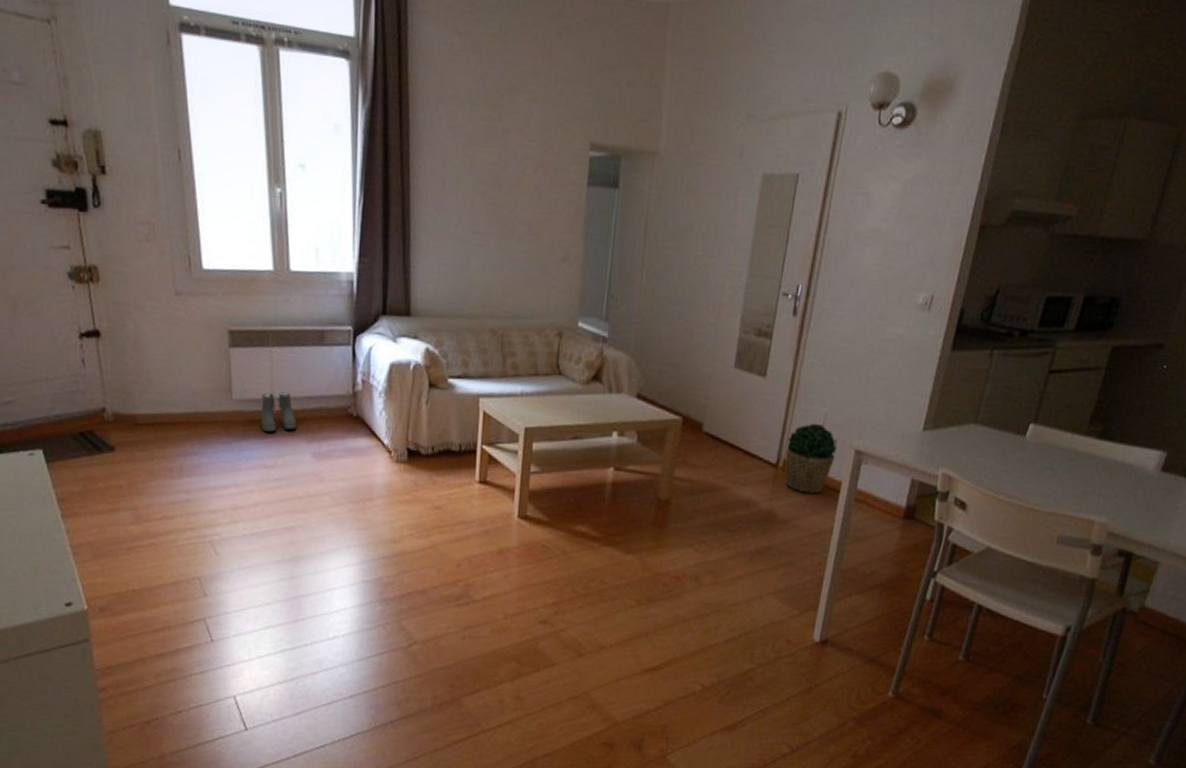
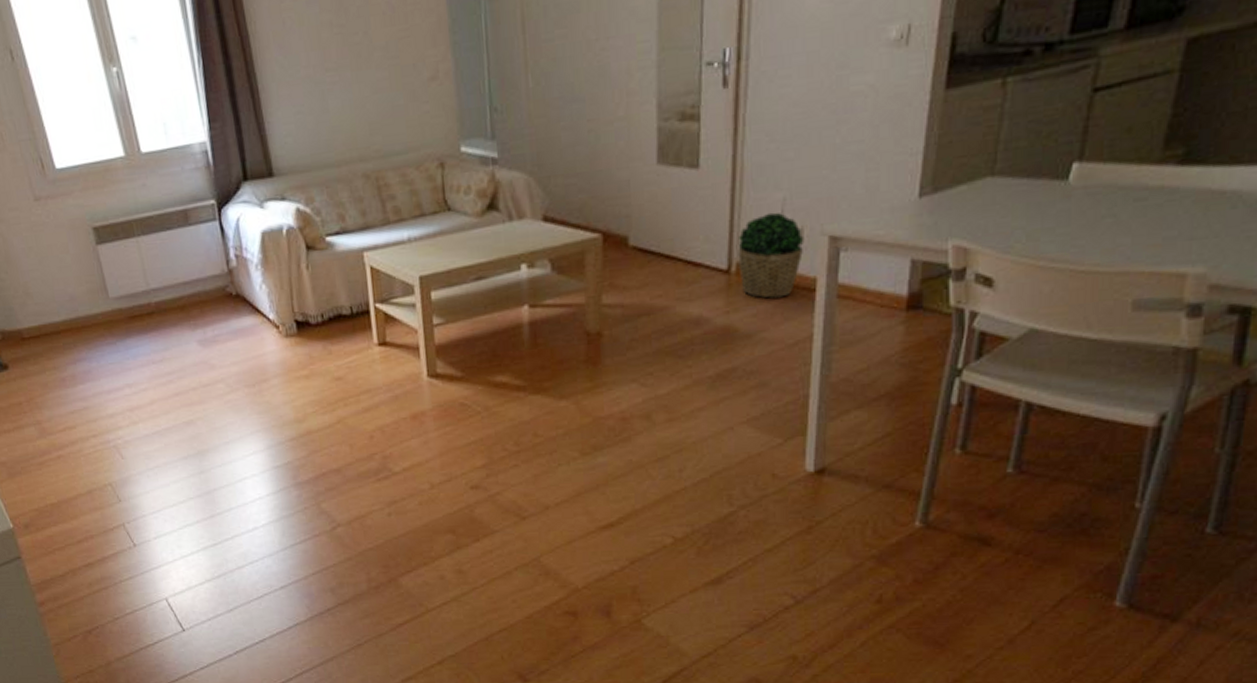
boots: present [261,392,297,432] -> none [137,282,177,326]

